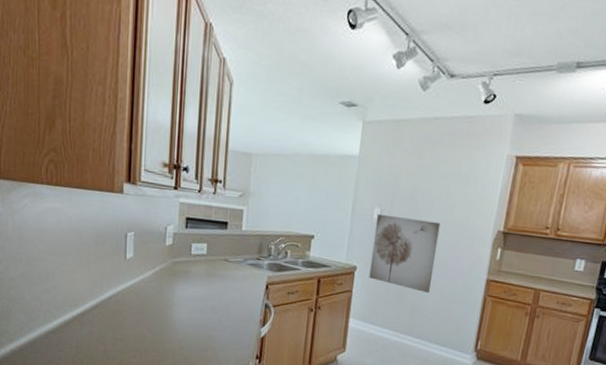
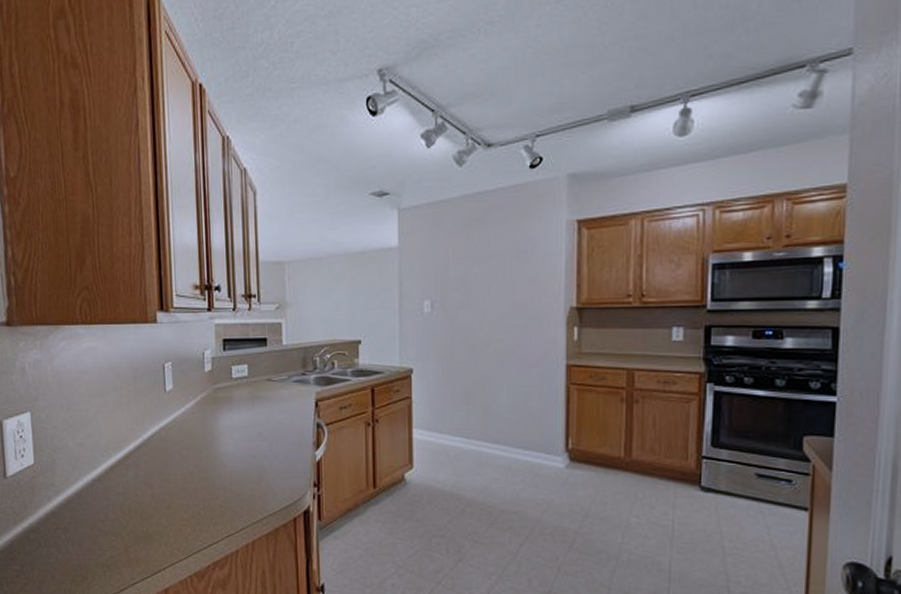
wall art: present [369,213,441,294] -> none [427,306,502,390]

